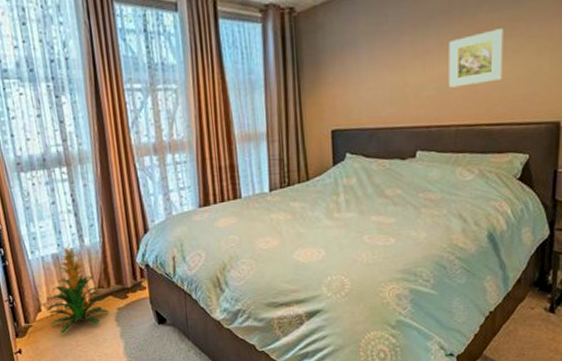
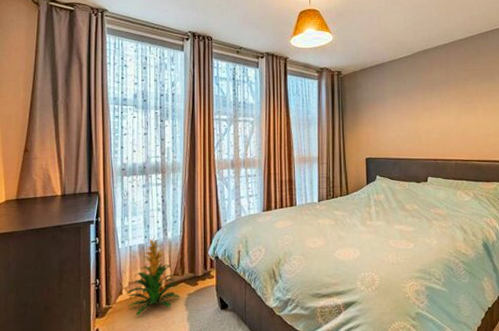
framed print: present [448,28,503,88] -> none [448,95,486,133]

